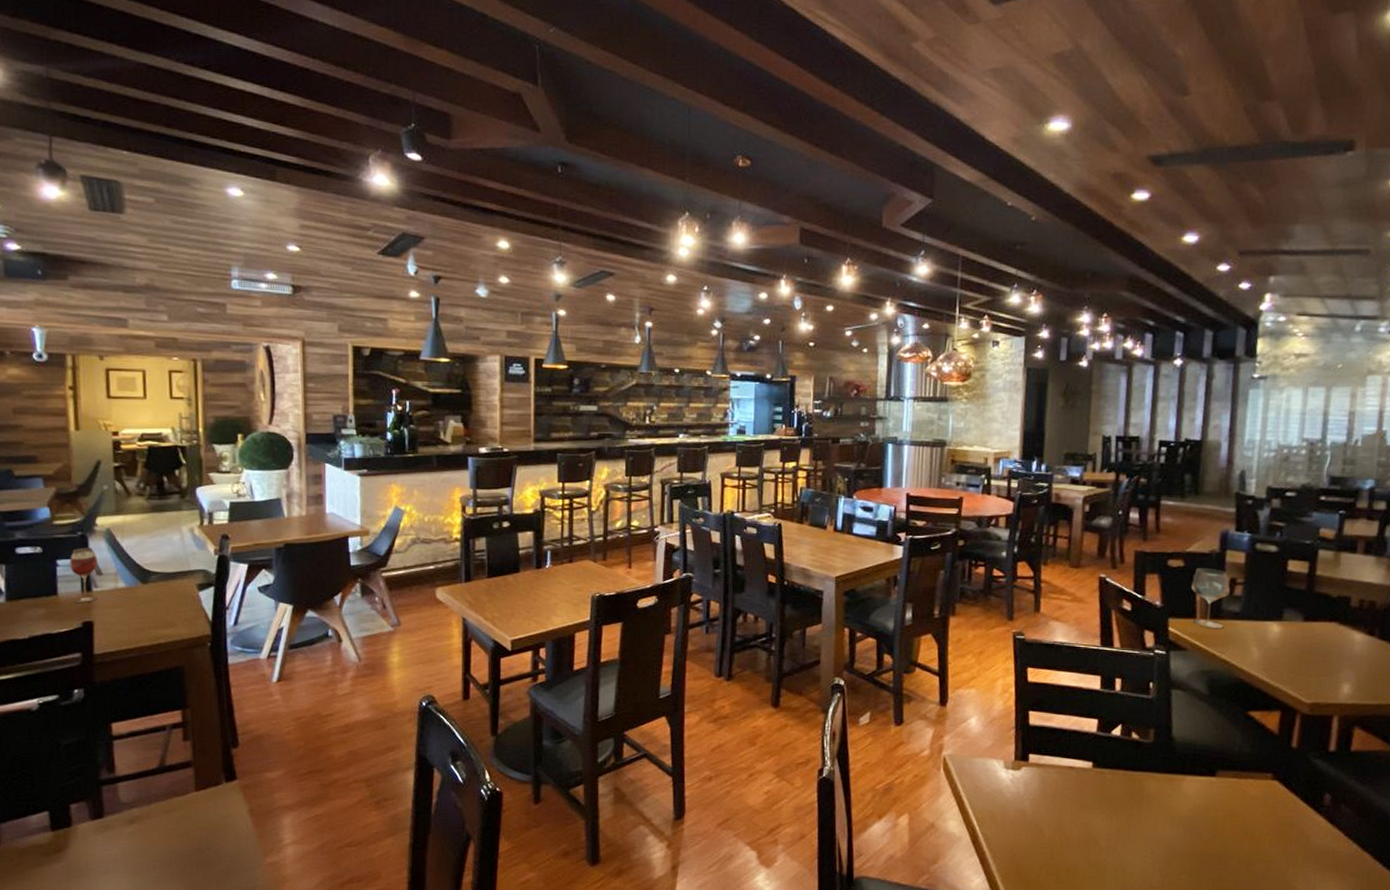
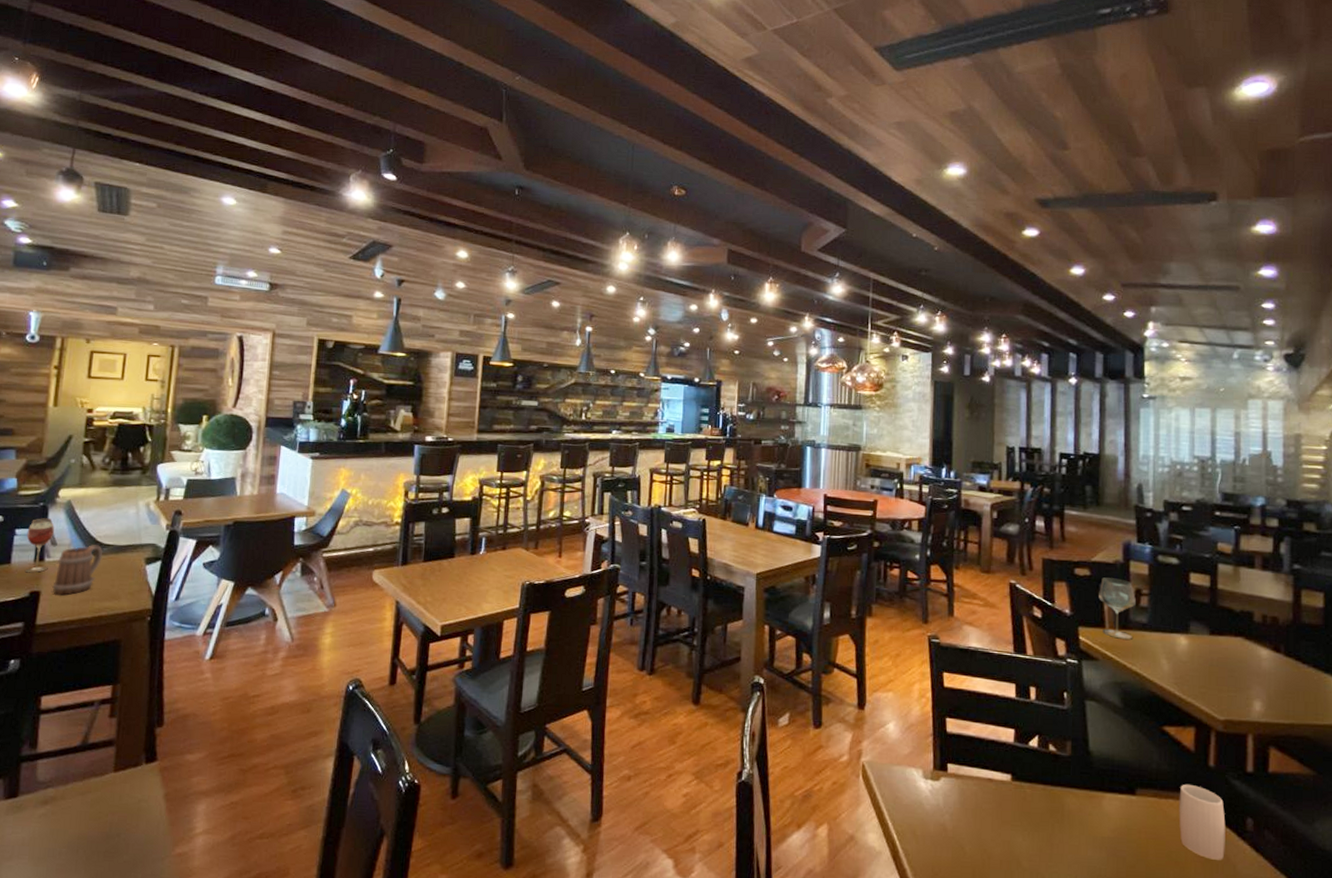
beer mug: none [105,573,152,624] -> present [52,545,103,595]
cup: none [1257,764,1304,833] -> present [1178,784,1226,860]

